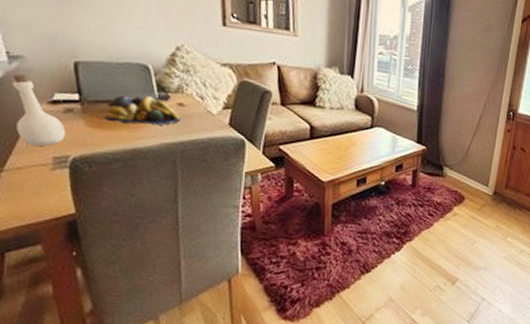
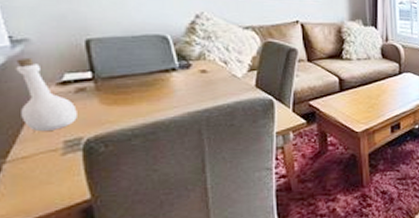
fruit bowl: present [104,95,181,126] -> none [120,66,204,97]

